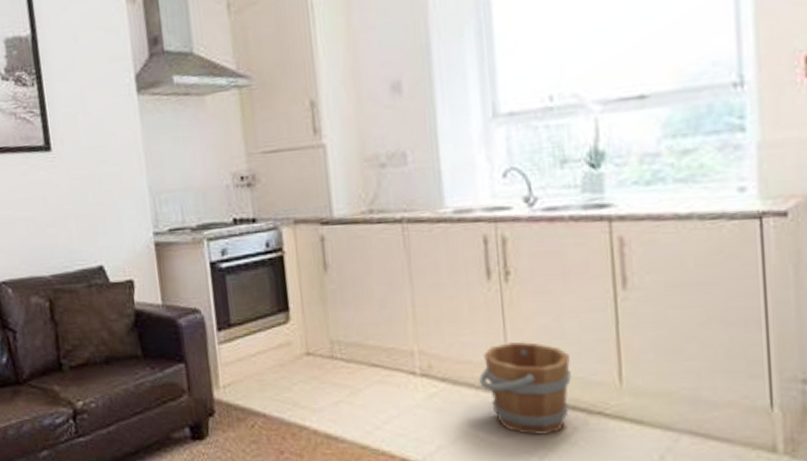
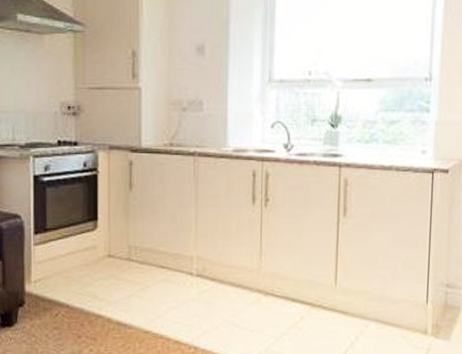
bucket: present [478,341,571,435] -> none [238,251,304,322]

